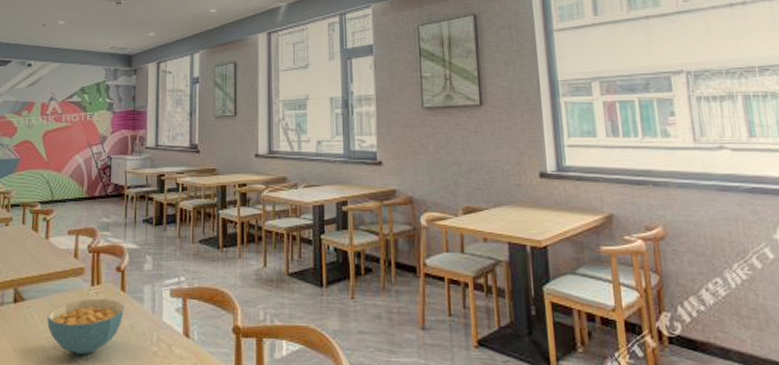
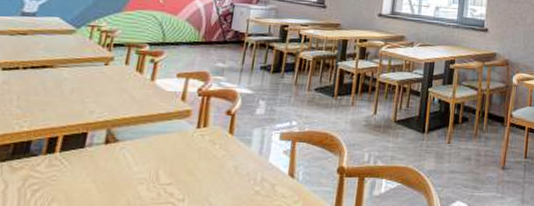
cereal bowl: present [47,298,124,355] -> none [141,140,231,196]

